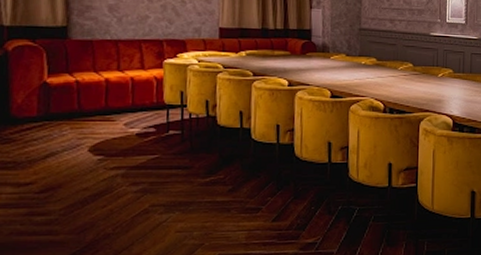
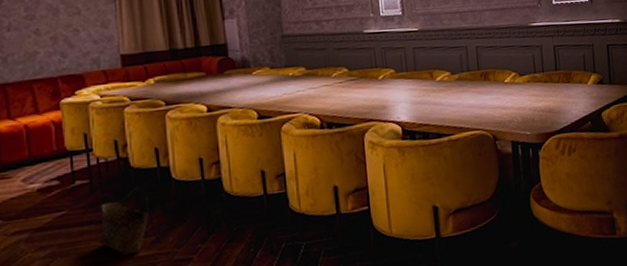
basket: none [184,142,229,198] -> present [100,186,149,255]

